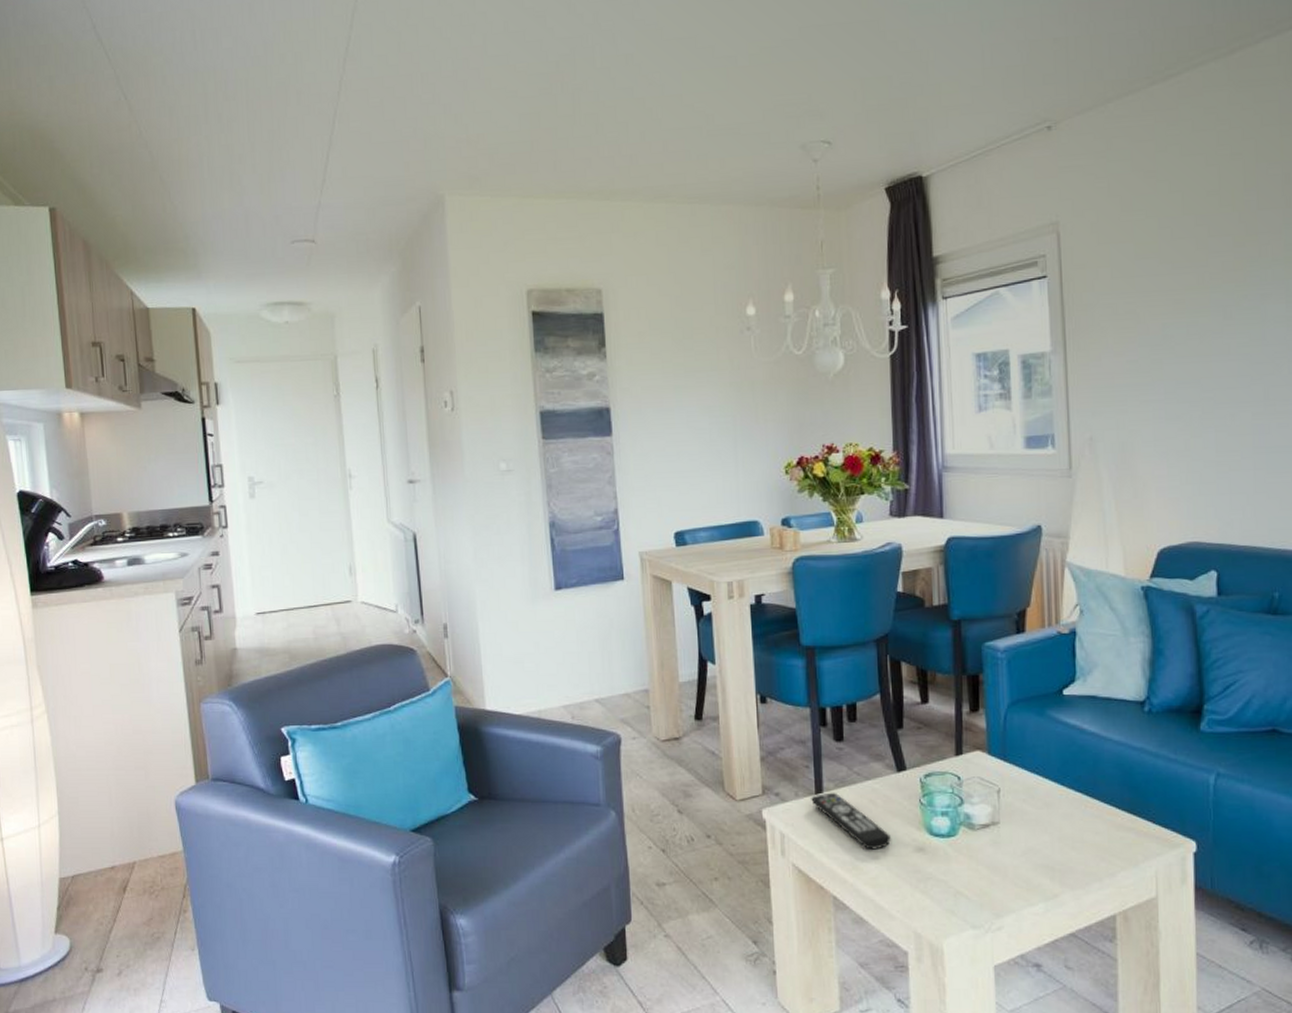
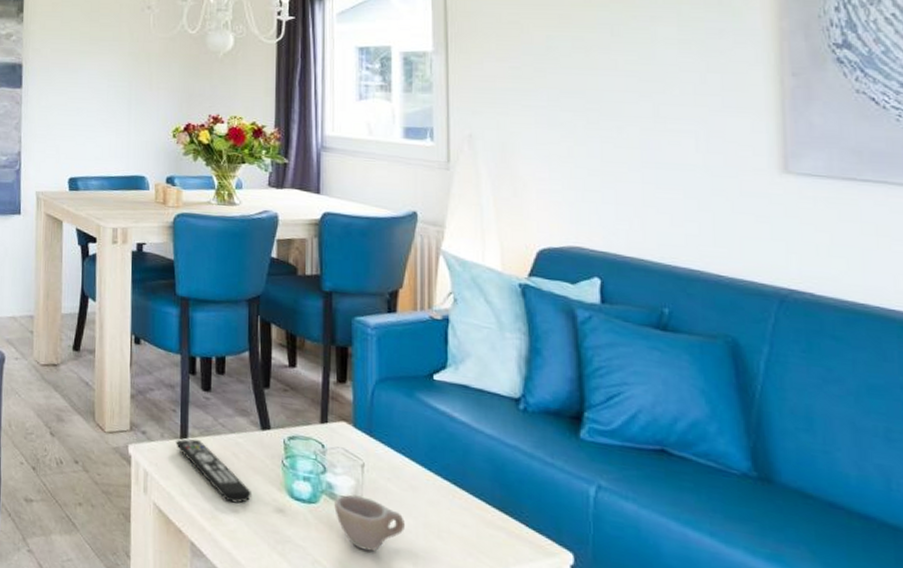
cup: none [973,821,1041,873] -> present [334,495,405,551]

